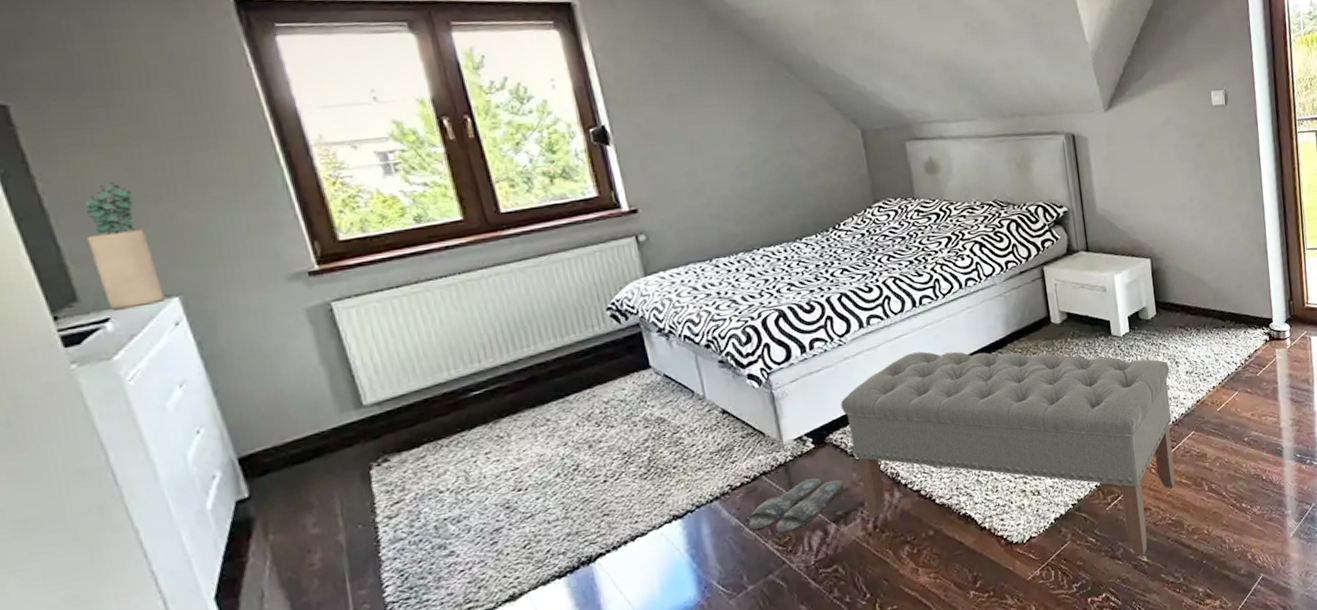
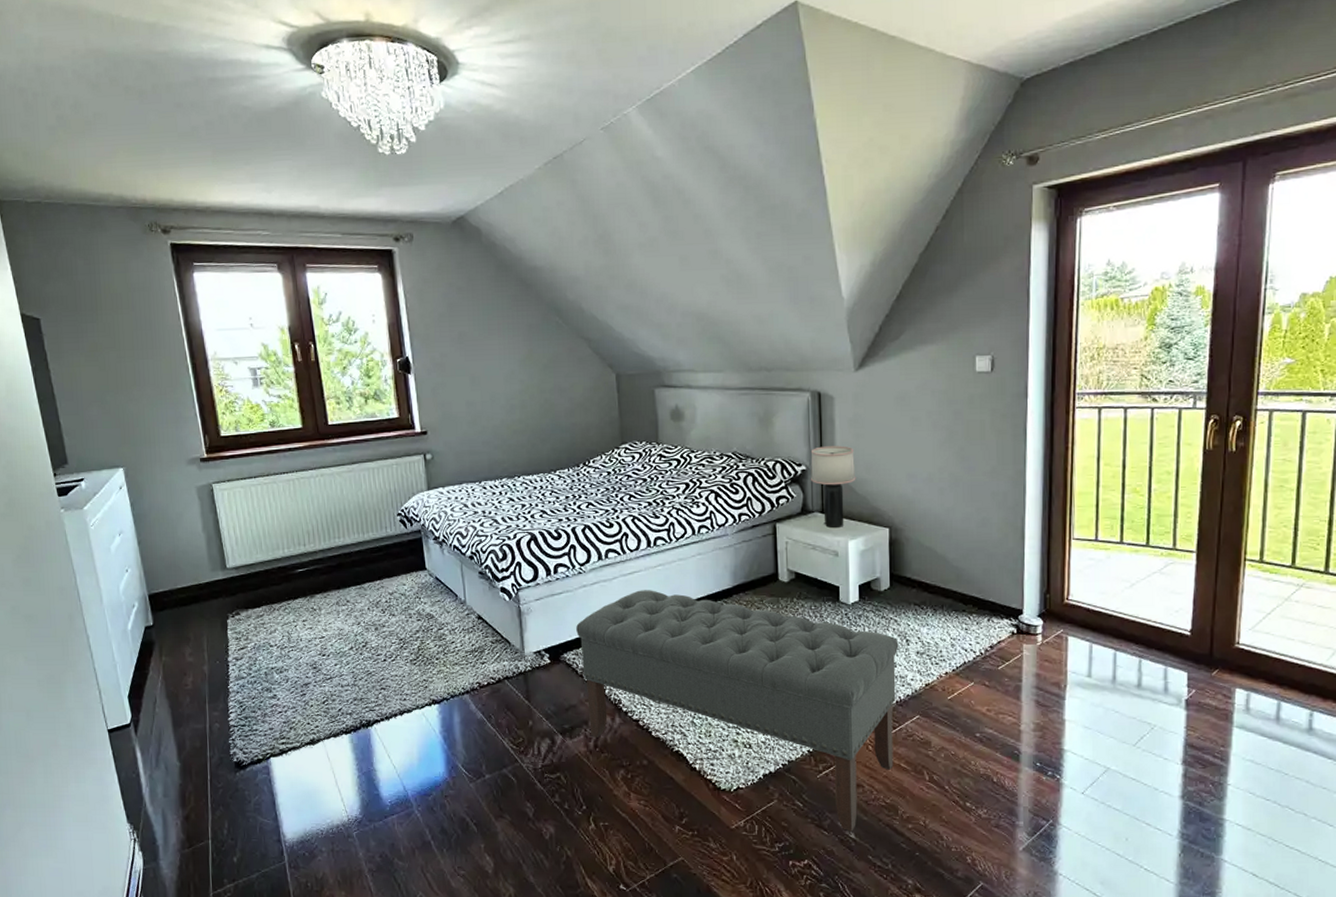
vase: present [84,182,165,310] -> none [75,379,115,473]
slippers: present [748,478,843,533] -> none [490,690,572,734]
table lamp: none [1070,184,1116,266] -> present [810,446,856,529]

